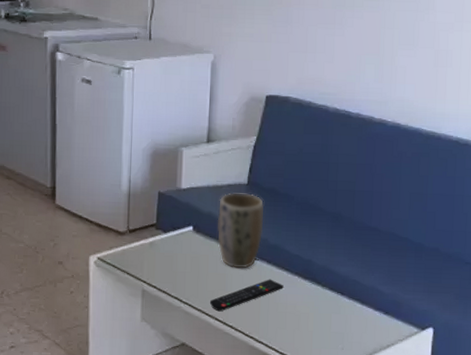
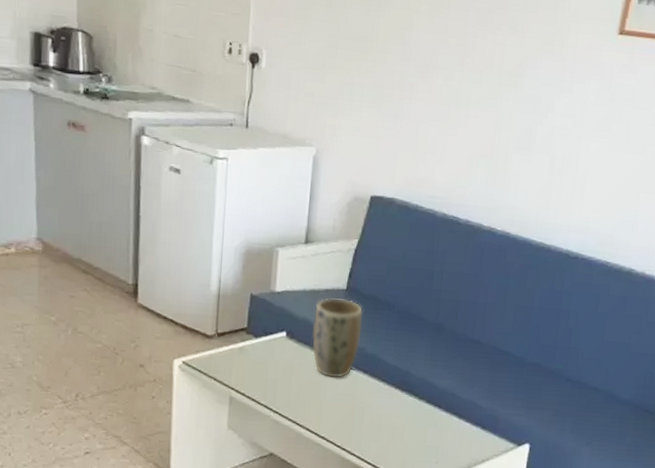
remote control: present [209,279,284,311] -> none [301,389,379,421]

